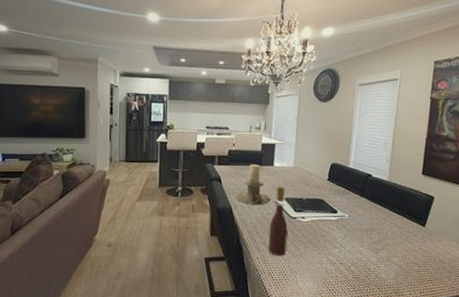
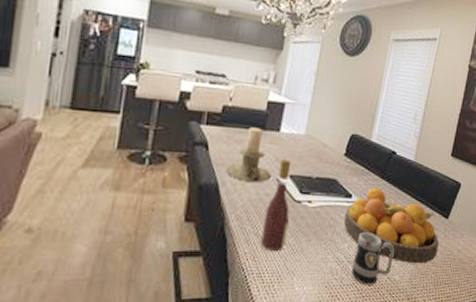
fruit bowl: none [333,204,418,265] -> present [344,187,439,264]
mug: none [344,240,380,282] -> present [352,232,395,285]

